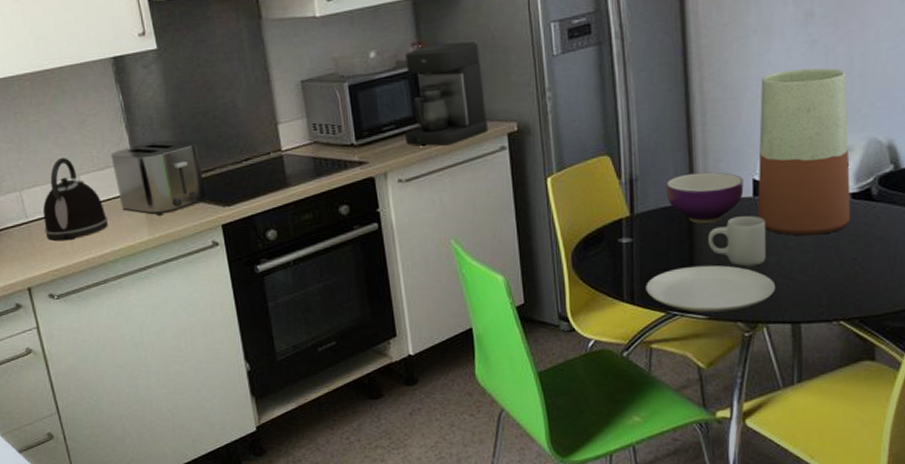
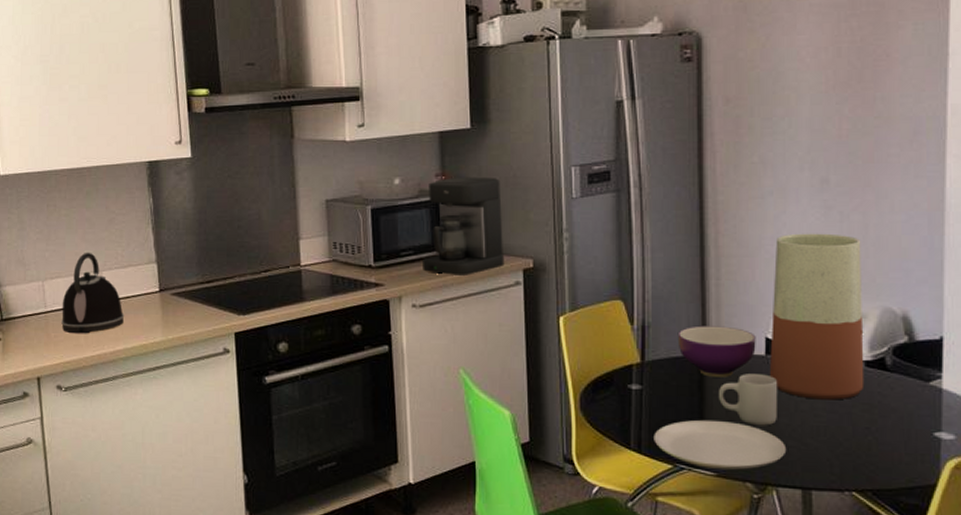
toaster: present [111,140,207,216] -> none [135,245,223,318]

